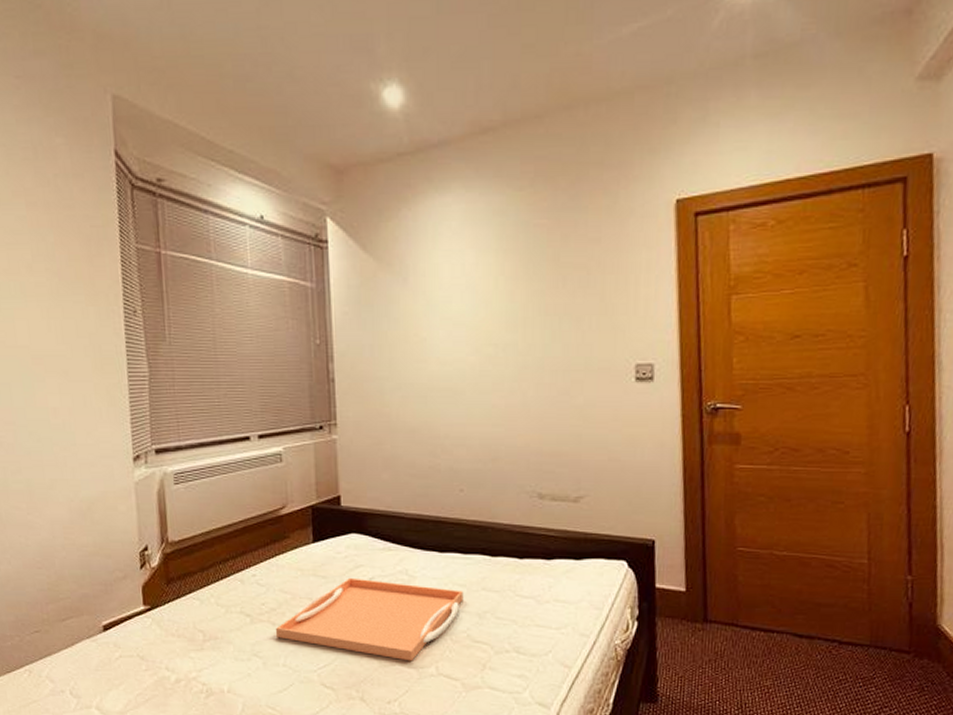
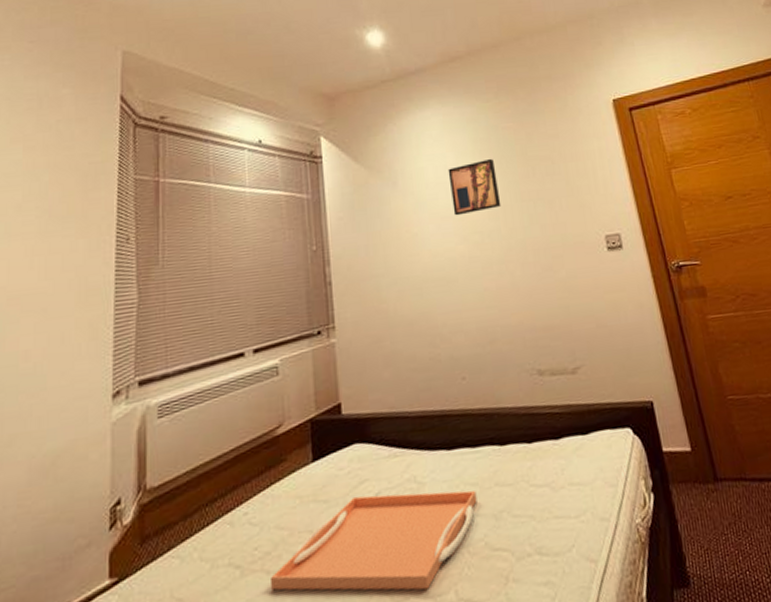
wall art: none [465,260,522,324] -> present [448,158,502,216]

